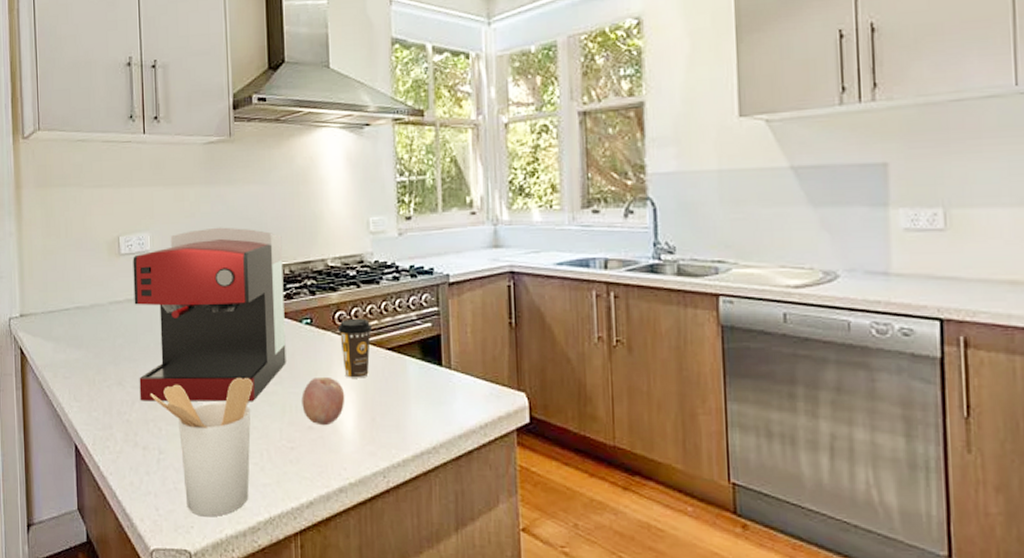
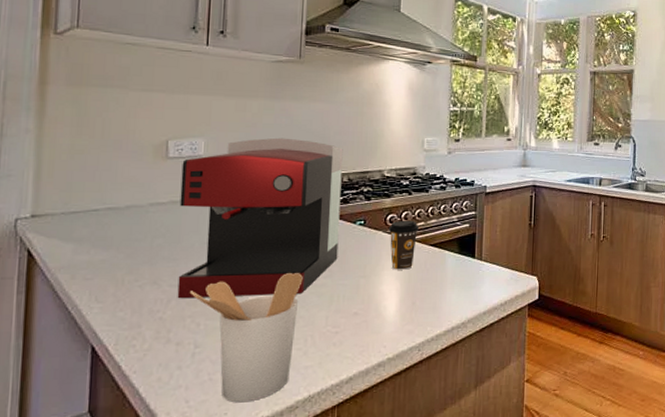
fruit: present [301,378,345,426] -> none [349,270,390,311]

